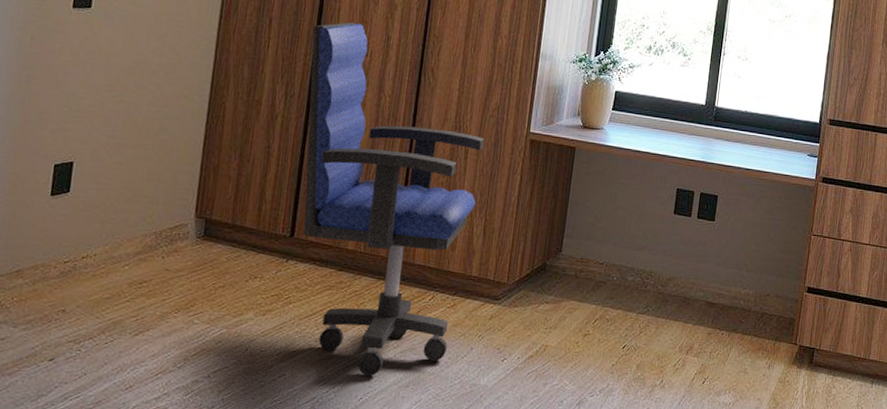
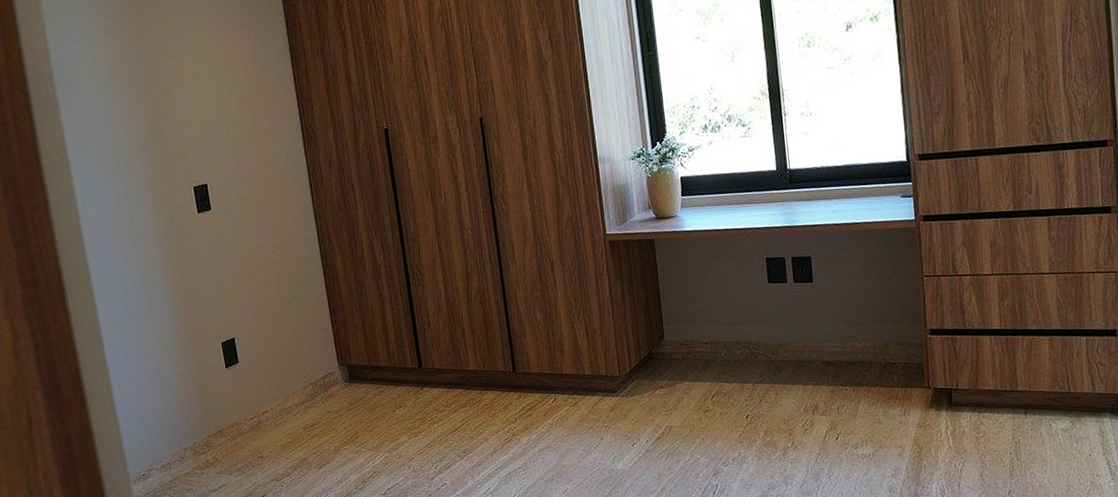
office chair: present [303,22,484,377] -> none [389,170,580,476]

